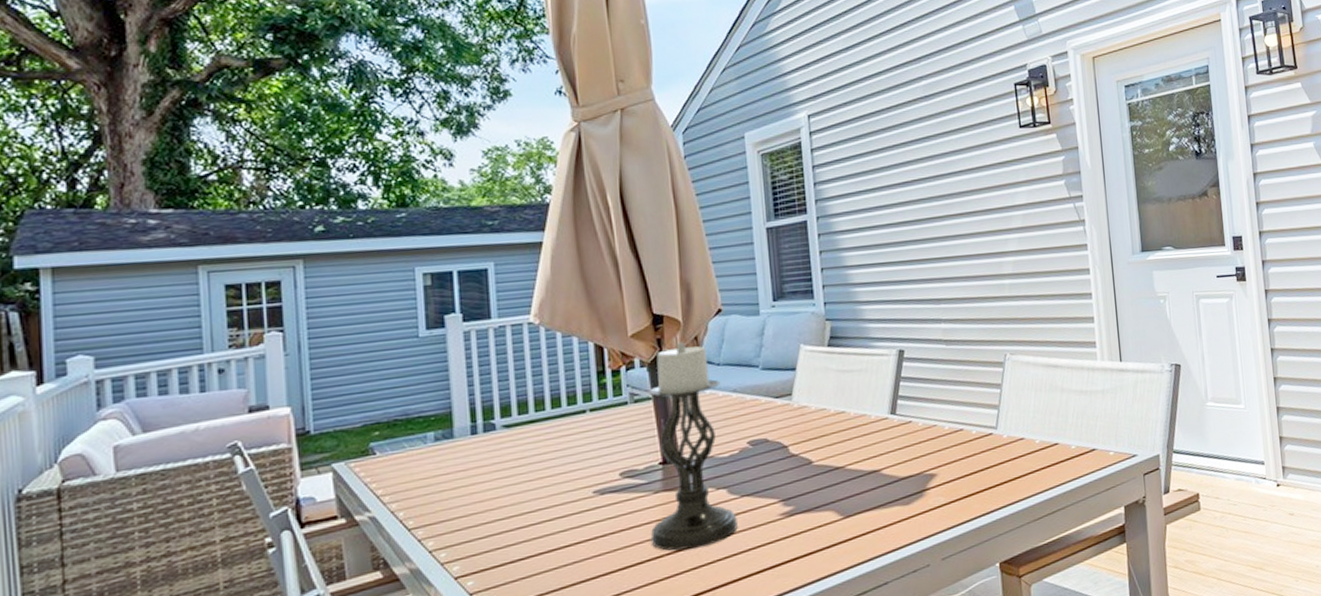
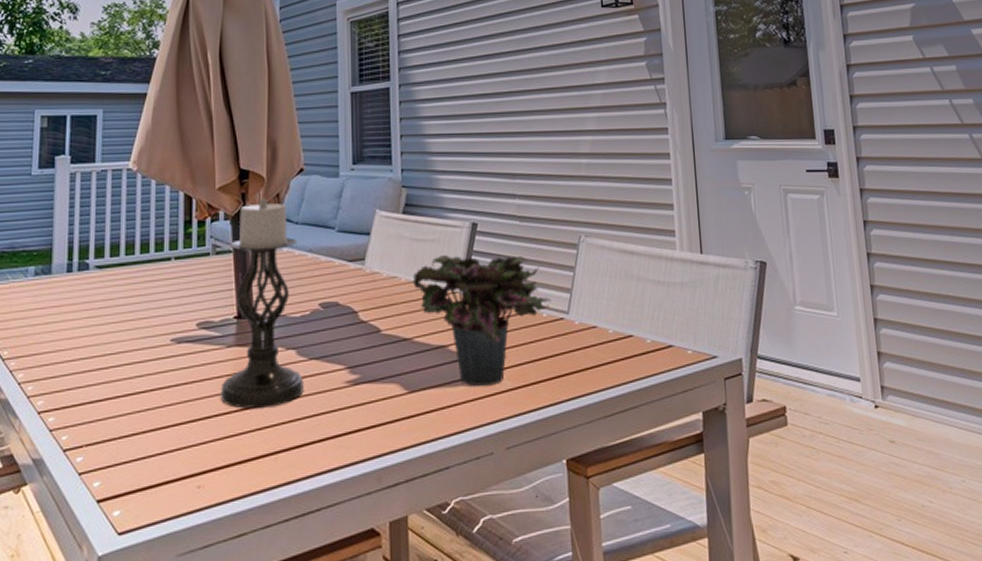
potted plant: none [842,377,980,506] -> present [413,255,552,387]

